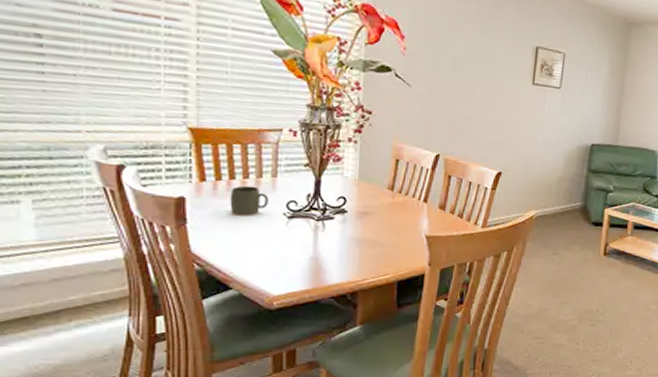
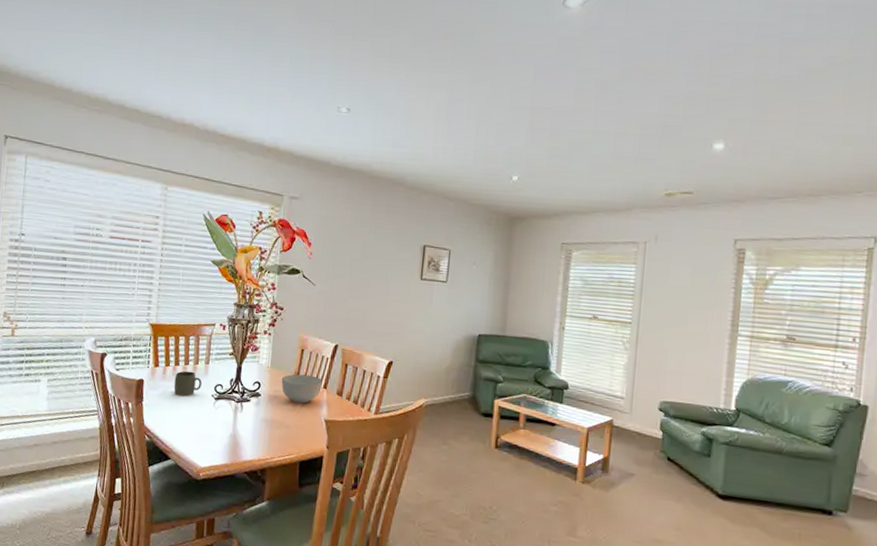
bowl: none [372,187,422,220] -> present [281,374,322,404]

